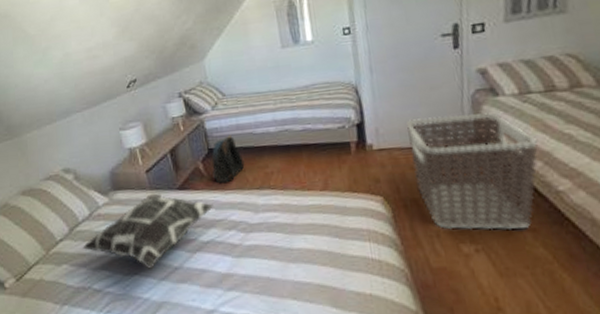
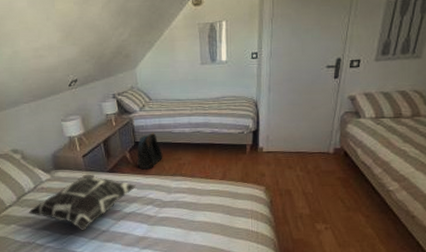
clothes hamper: present [406,112,538,230] -> none [290,129,381,215]

